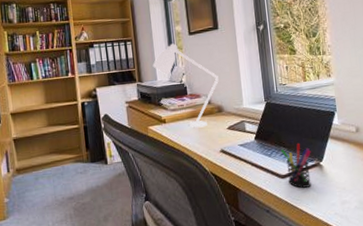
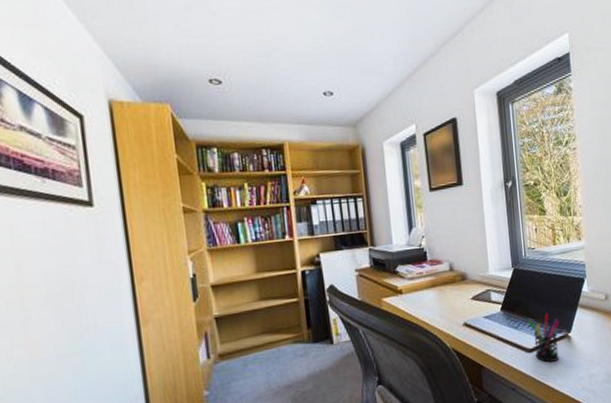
desk lamp: present [152,43,219,128] -> none [387,201,463,299]

